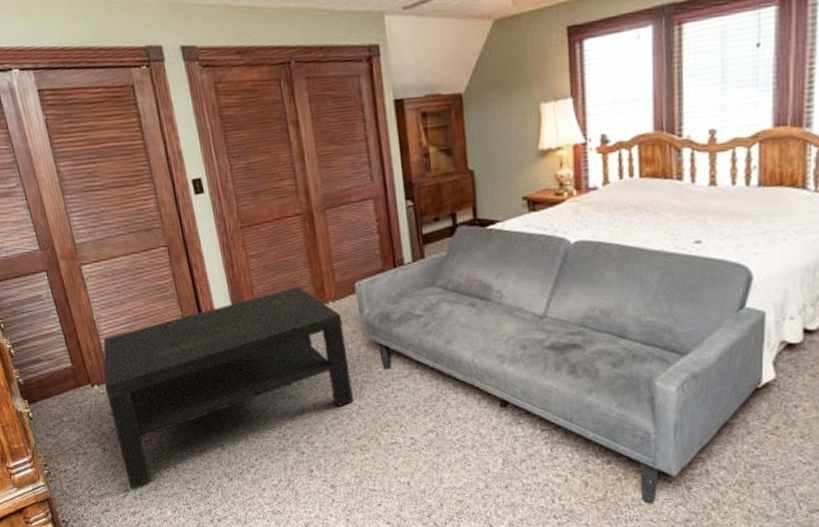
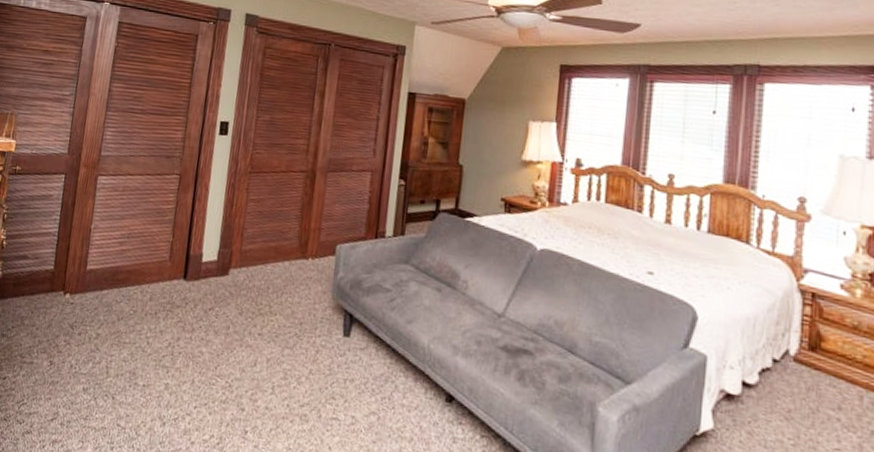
coffee table: present [103,286,353,489] -> none [60,237,317,414]

